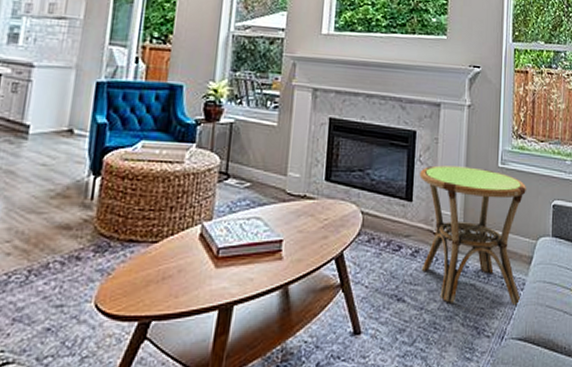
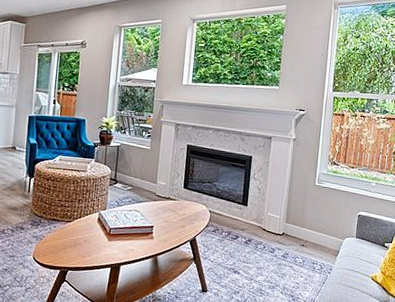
side table: present [419,165,526,306] -> none [252,181,337,284]

